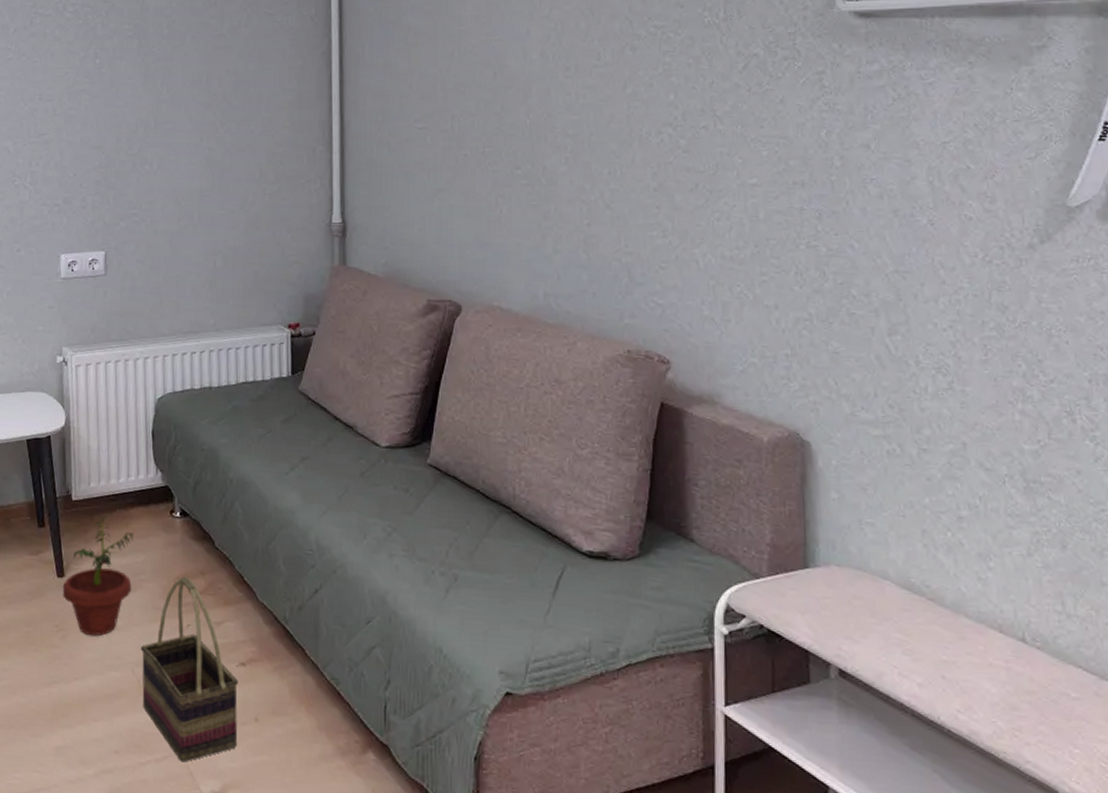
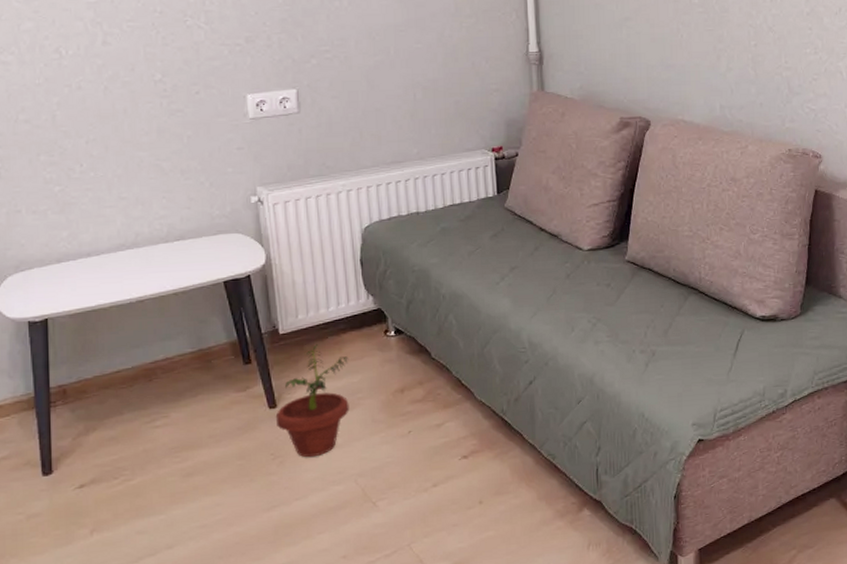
basket: present [140,576,238,763] -> none [362,388,464,553]

